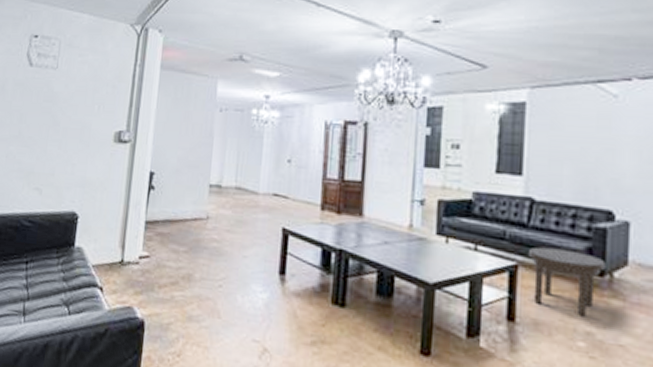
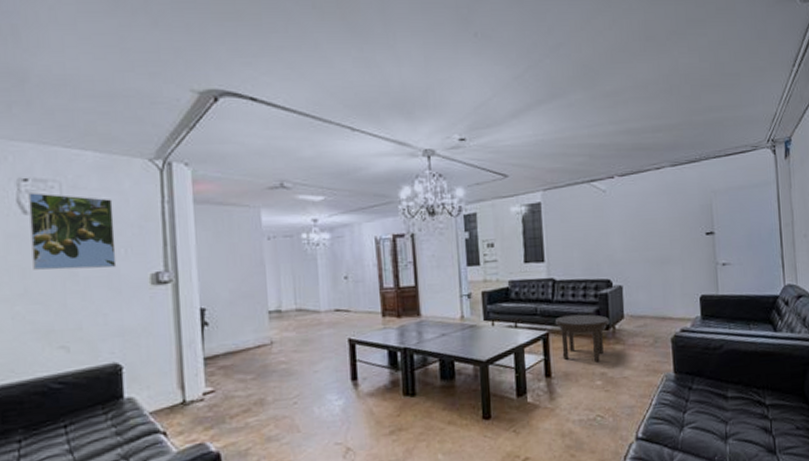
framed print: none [28,48,96,123] -> present [28,193,117,270]

